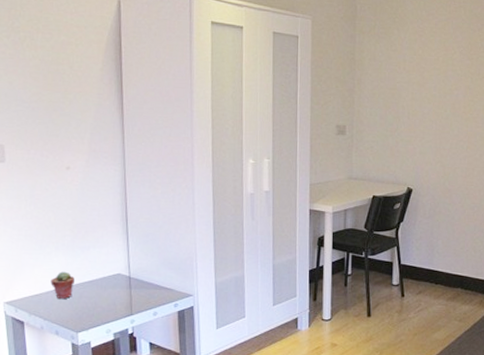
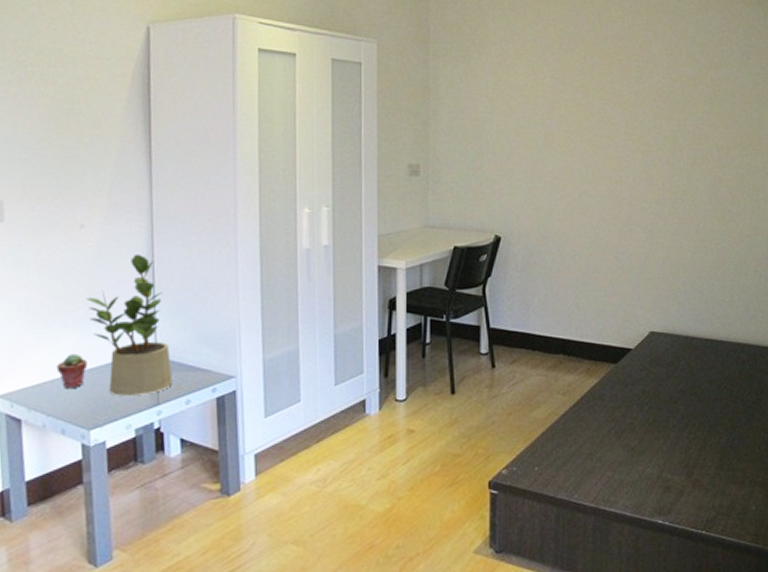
potted plant: none [73,192,143,307] -> present [86,254,173,396]

